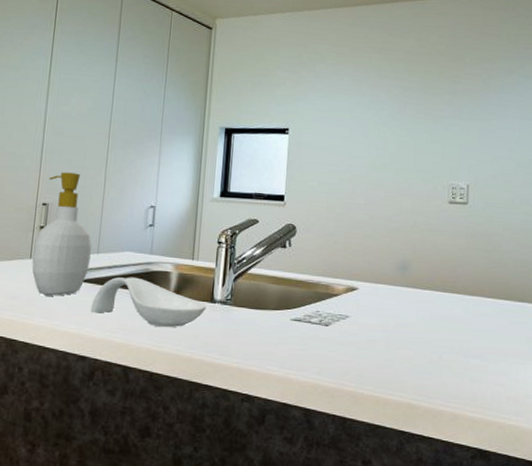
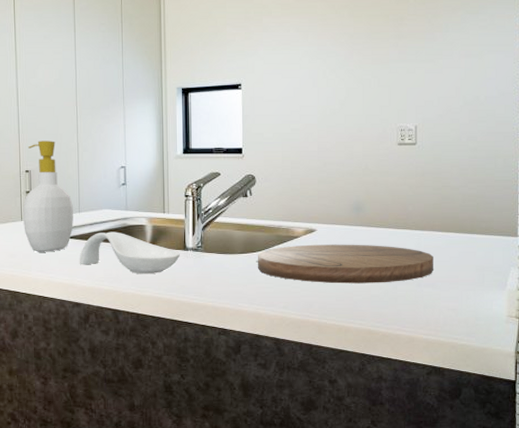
cutting board: none [291,304,482,352] -> present [257,244,433,284]

